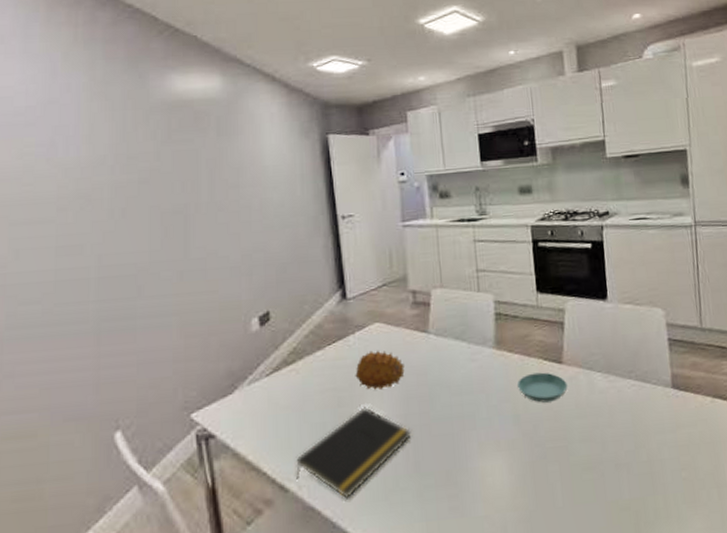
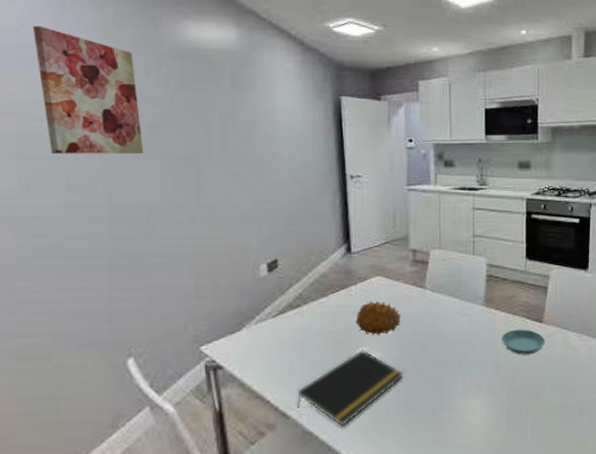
wall art: none [25,92,132,217] -> present [32,25,144,155]

